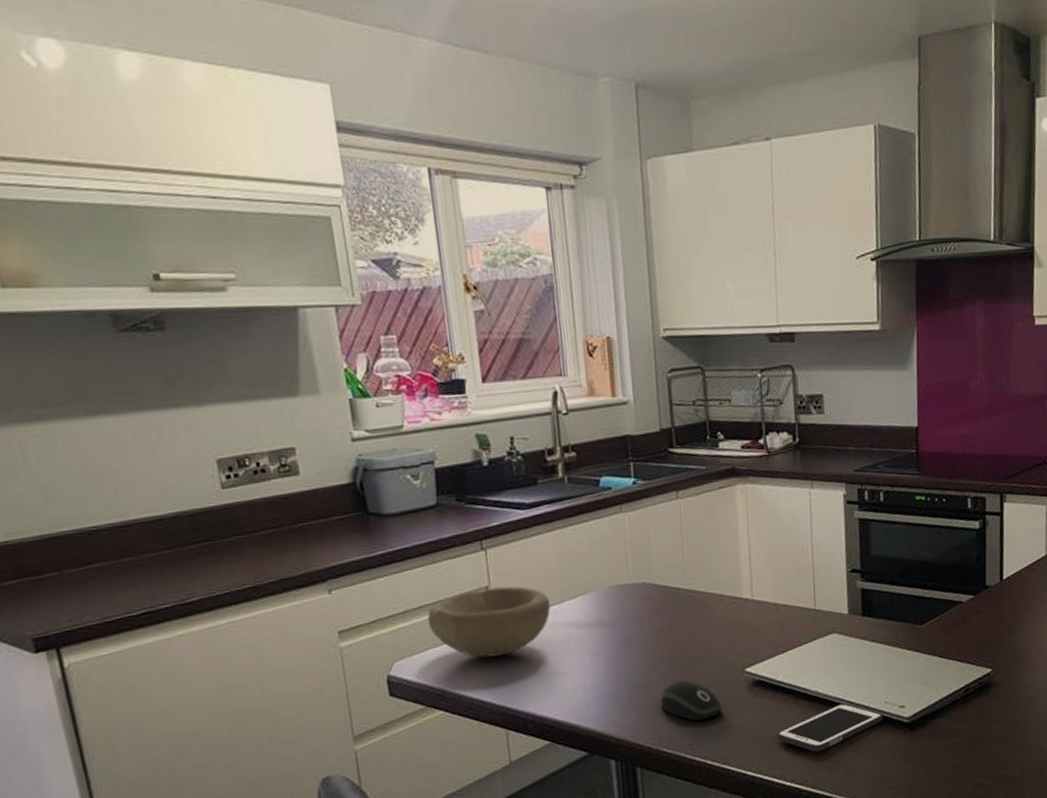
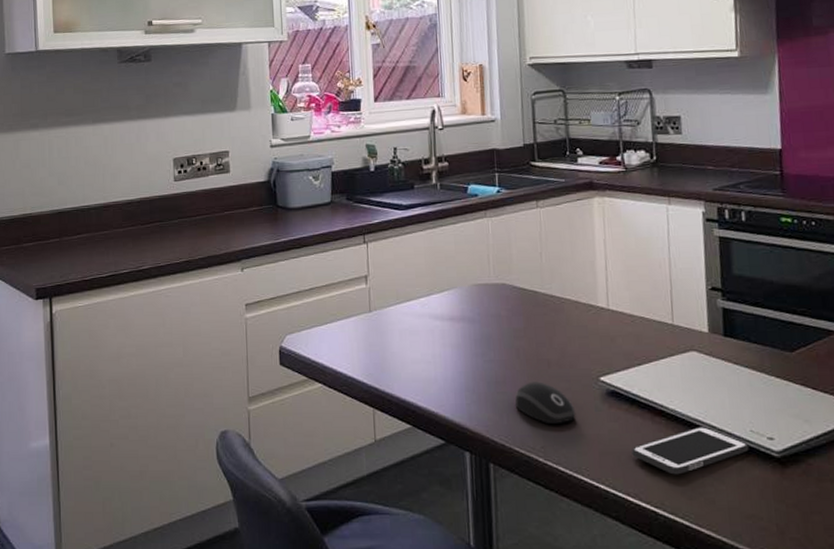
bowl: present [427,586,551,658] -> none [316,277,419,340]

